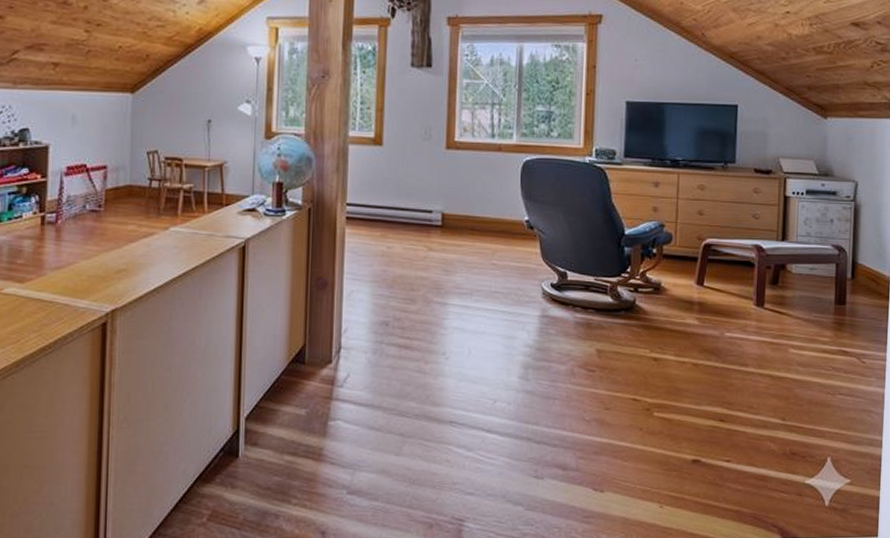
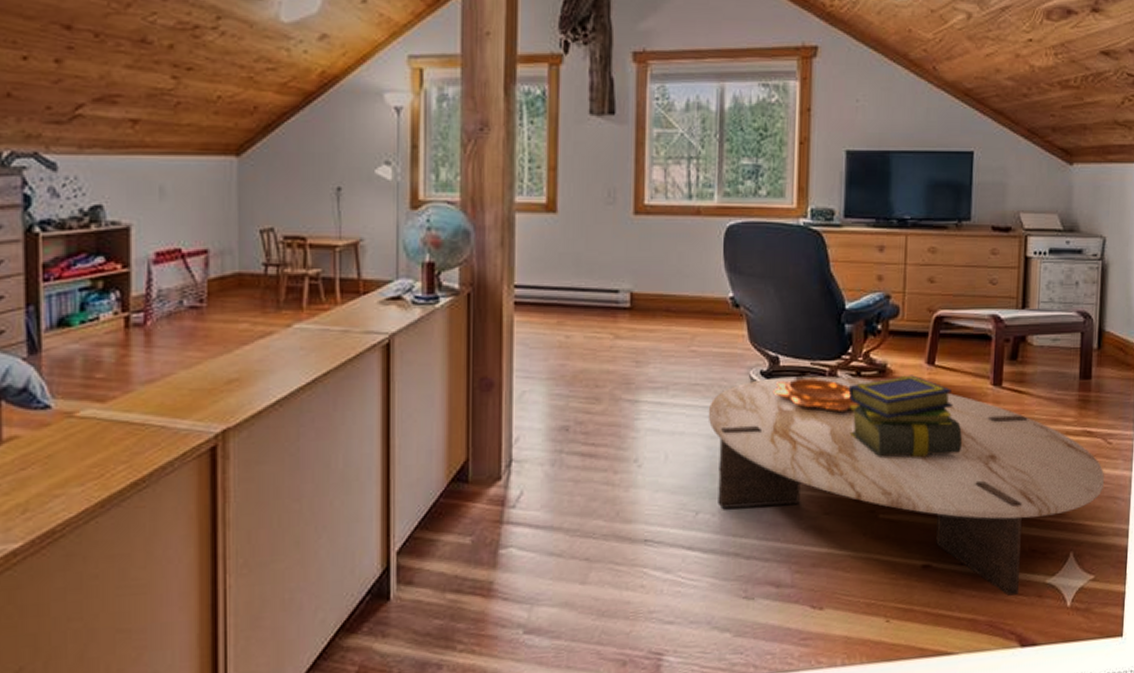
coffee table: none [505,289,860,492] -> present [708,376,1105,596]
decorative bowl: none [562,292,637,321] -> present [773,378,859,411]
stack of books: none [627,293,728,364] -> present [848,375,962,458]

